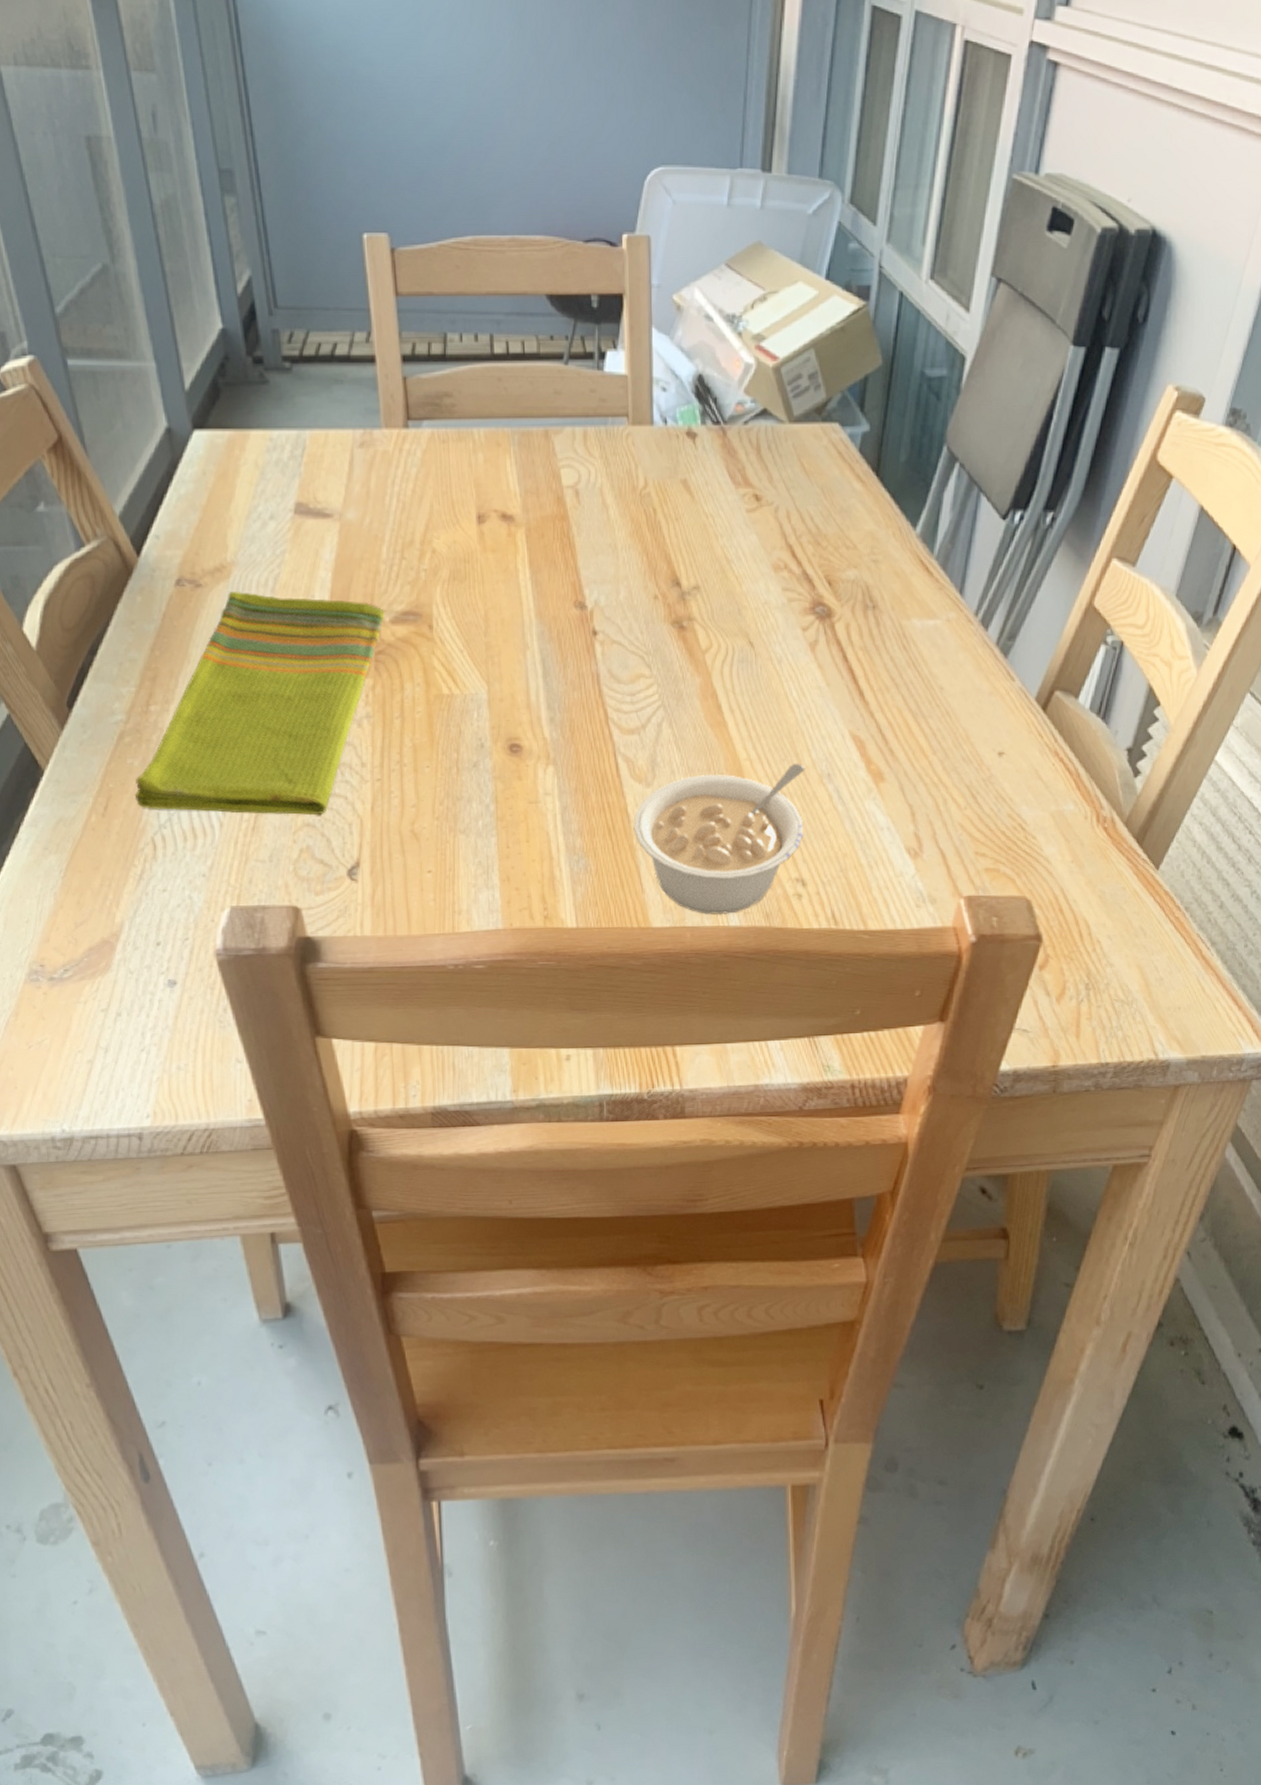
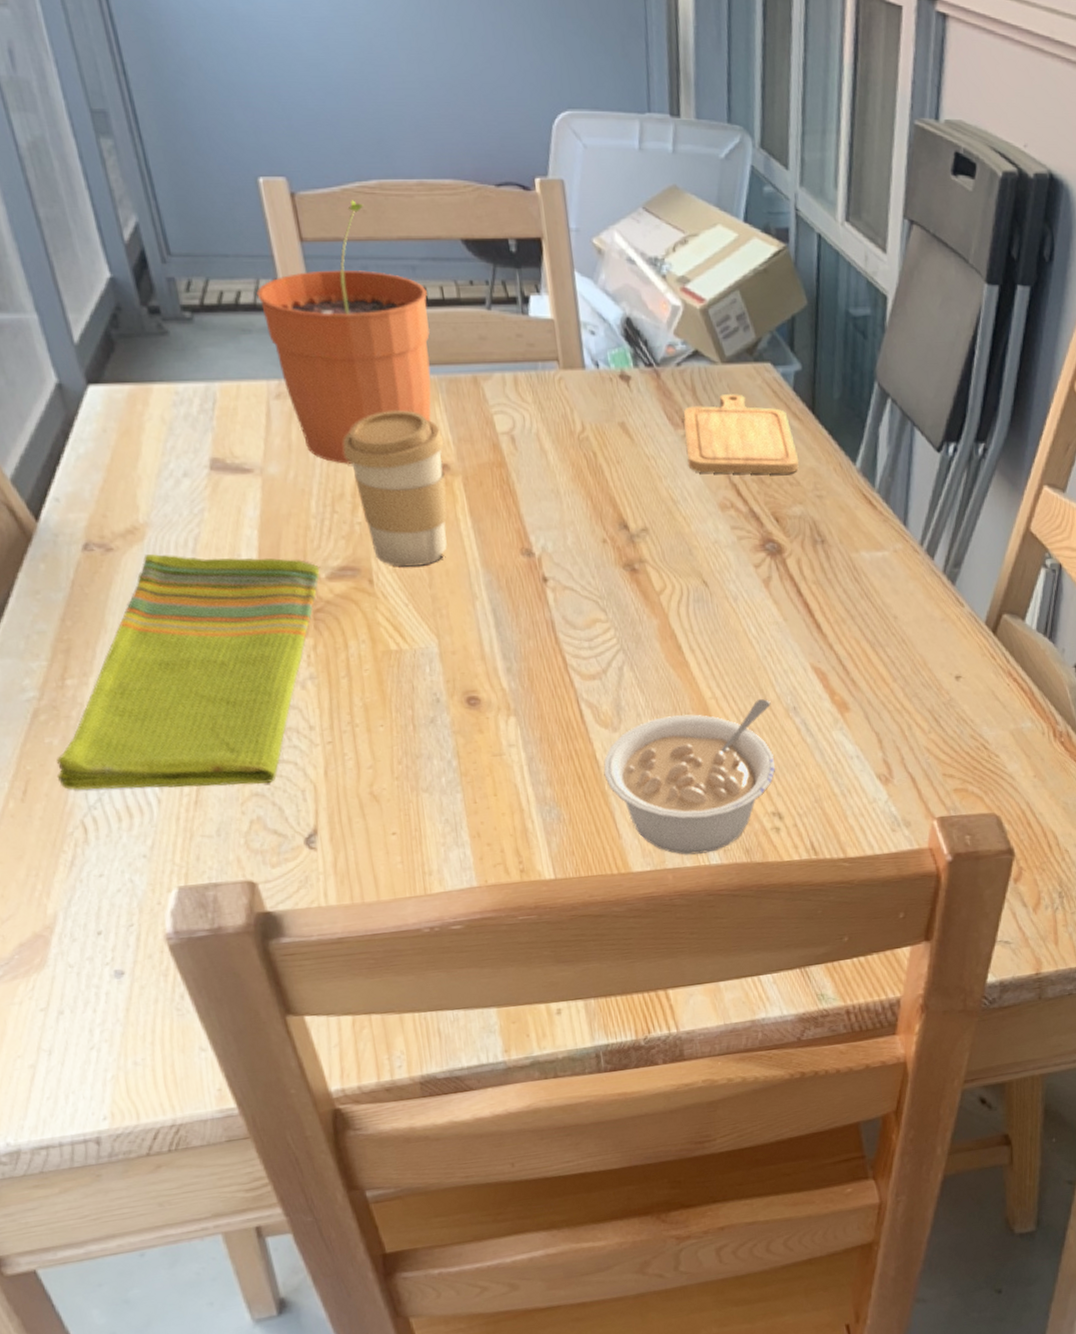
plant pot: none [351,255,509,512] -> present [256,200,432,464]
coffee cup: none [417,461,512,615] -> present [343,410,447,568]
chopping board: none [745,454,858,537] -> present [683,394,799,475]

